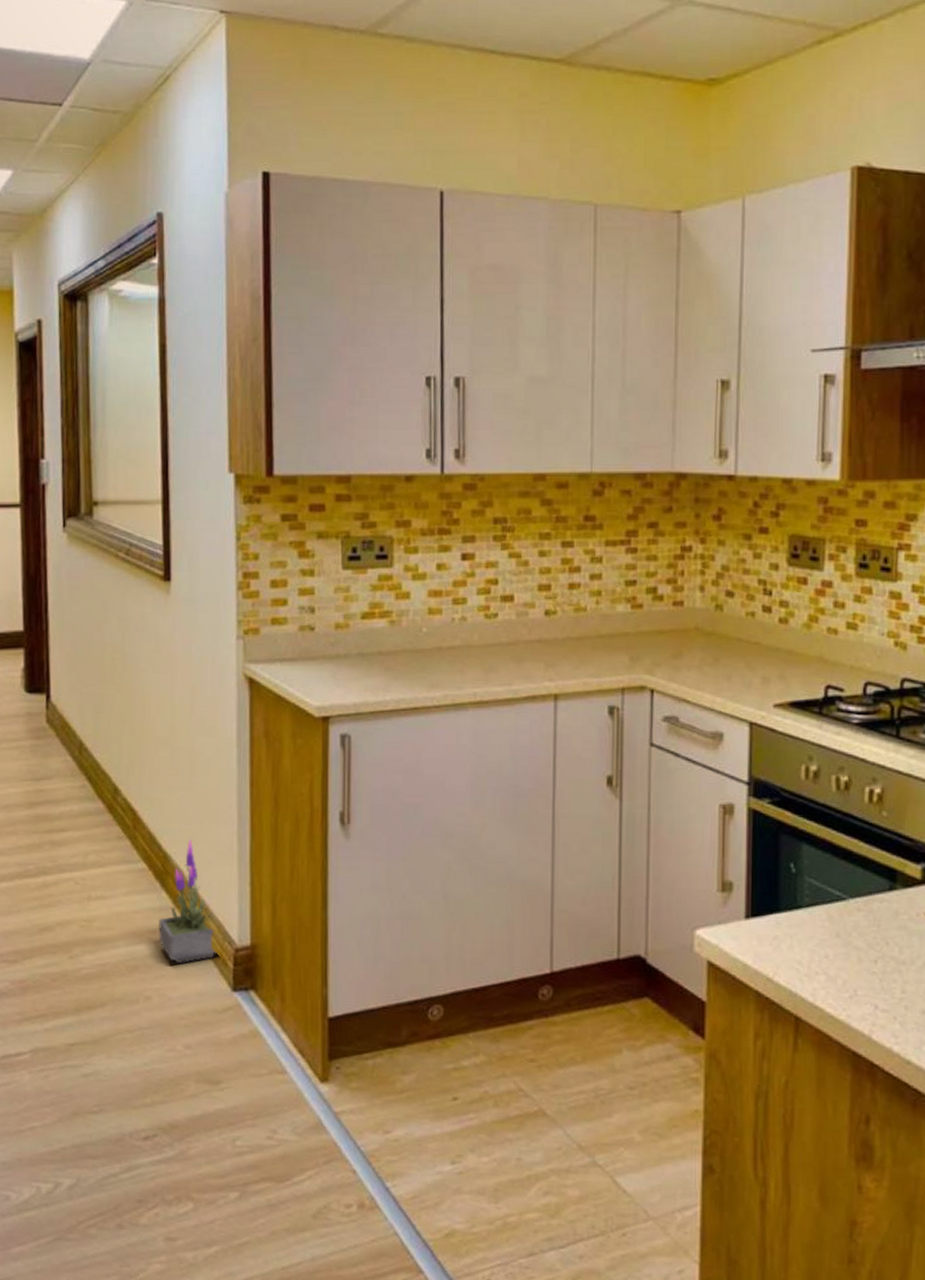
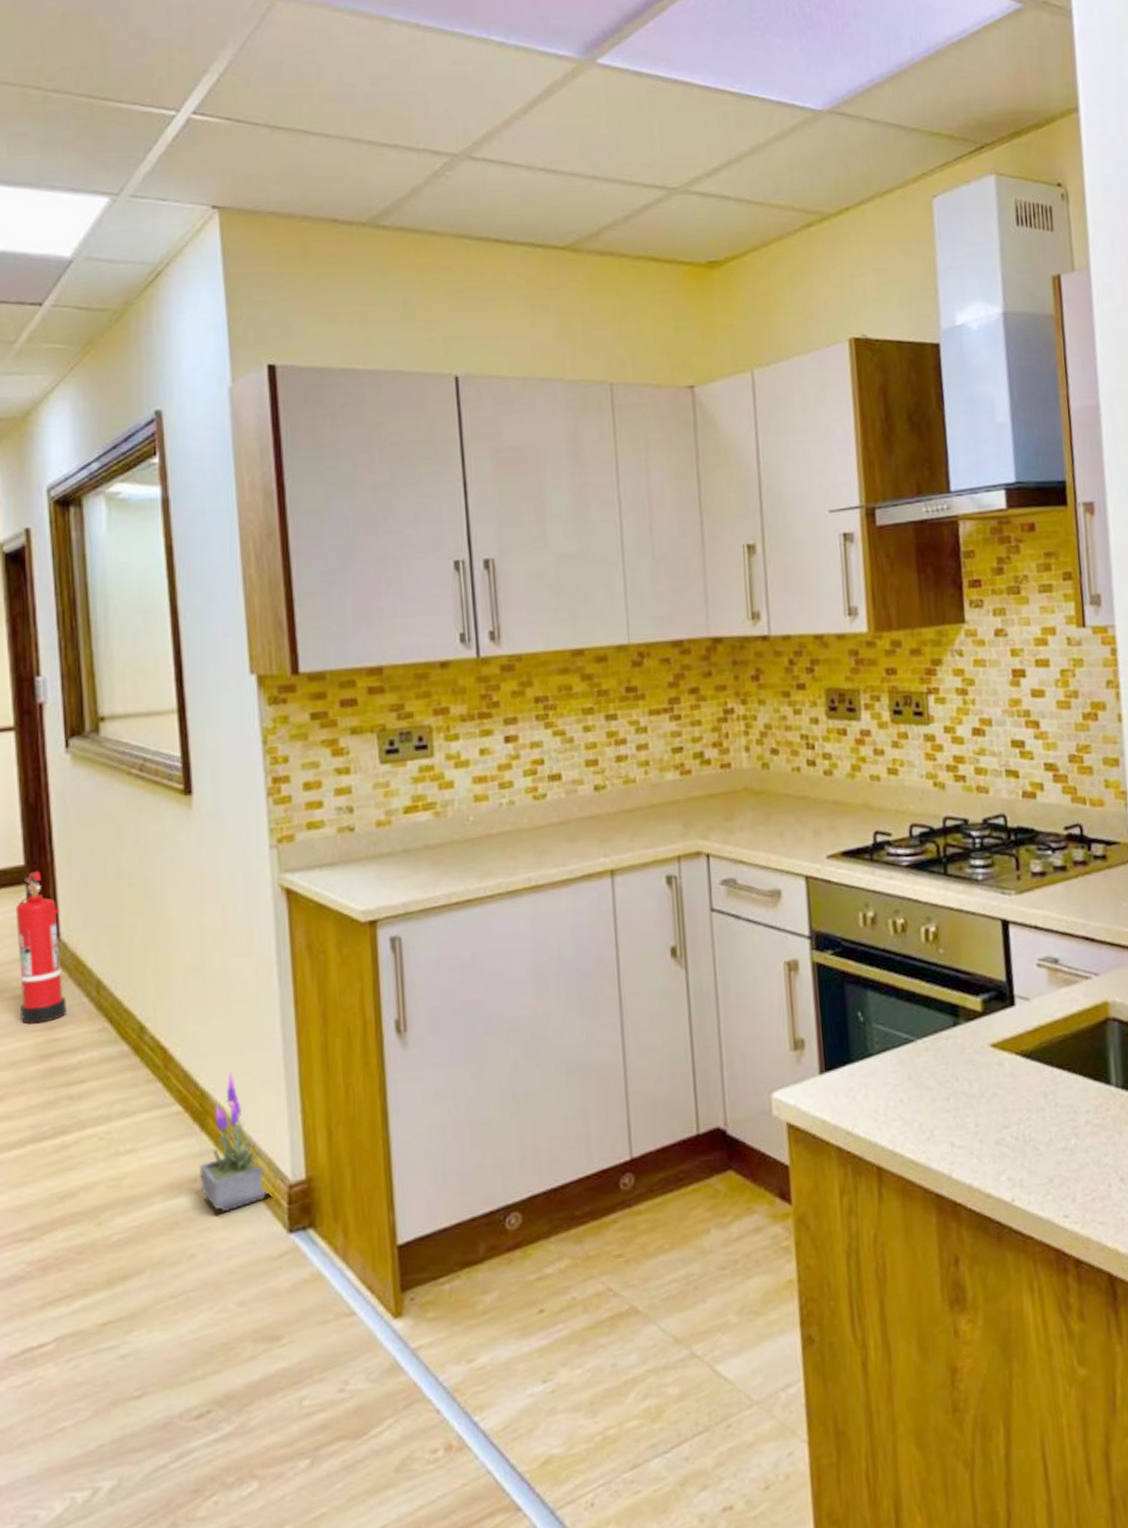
fire extinguisher: none [14,638,53,774] -> present [15,871,66,1025]

